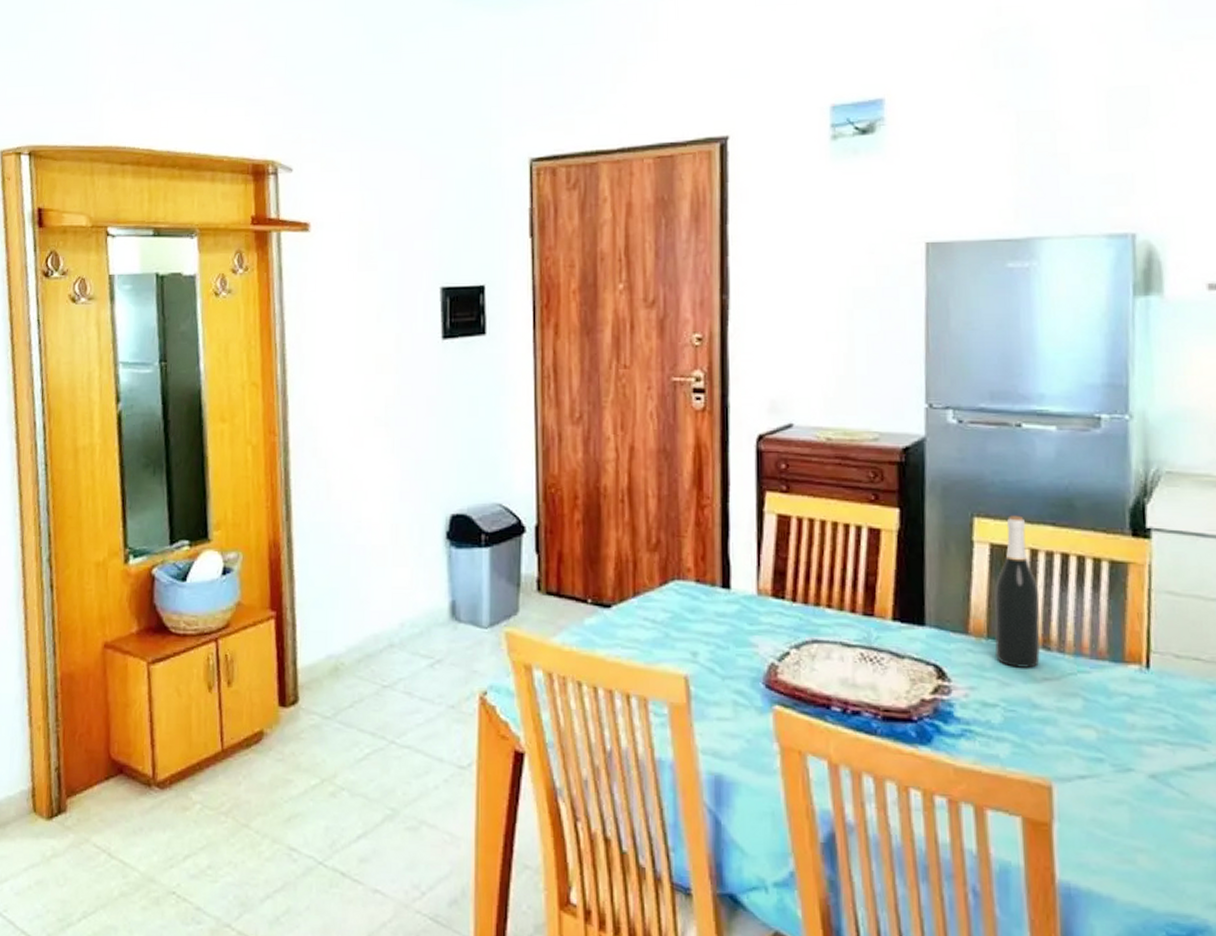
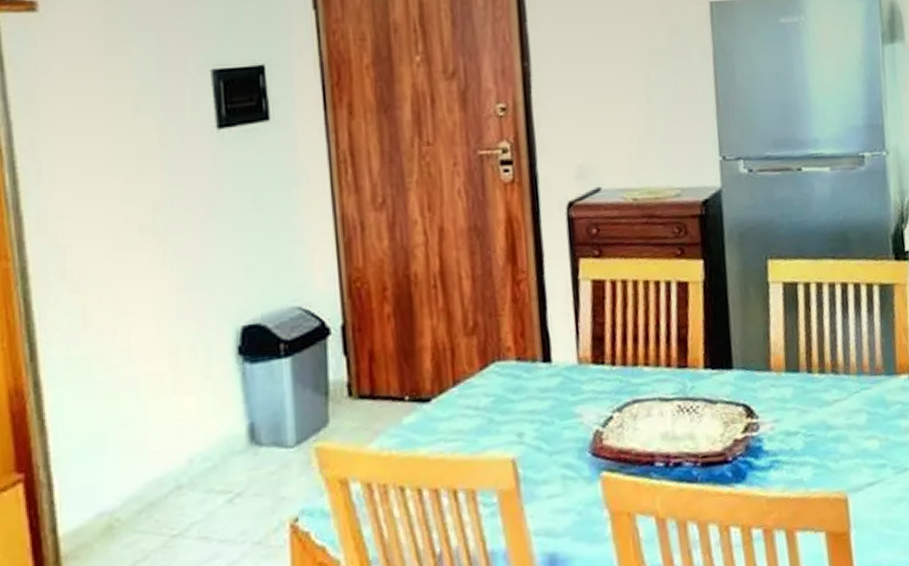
wine bottle: present [994,515,1040,668] -> none [789,253,831,395]

